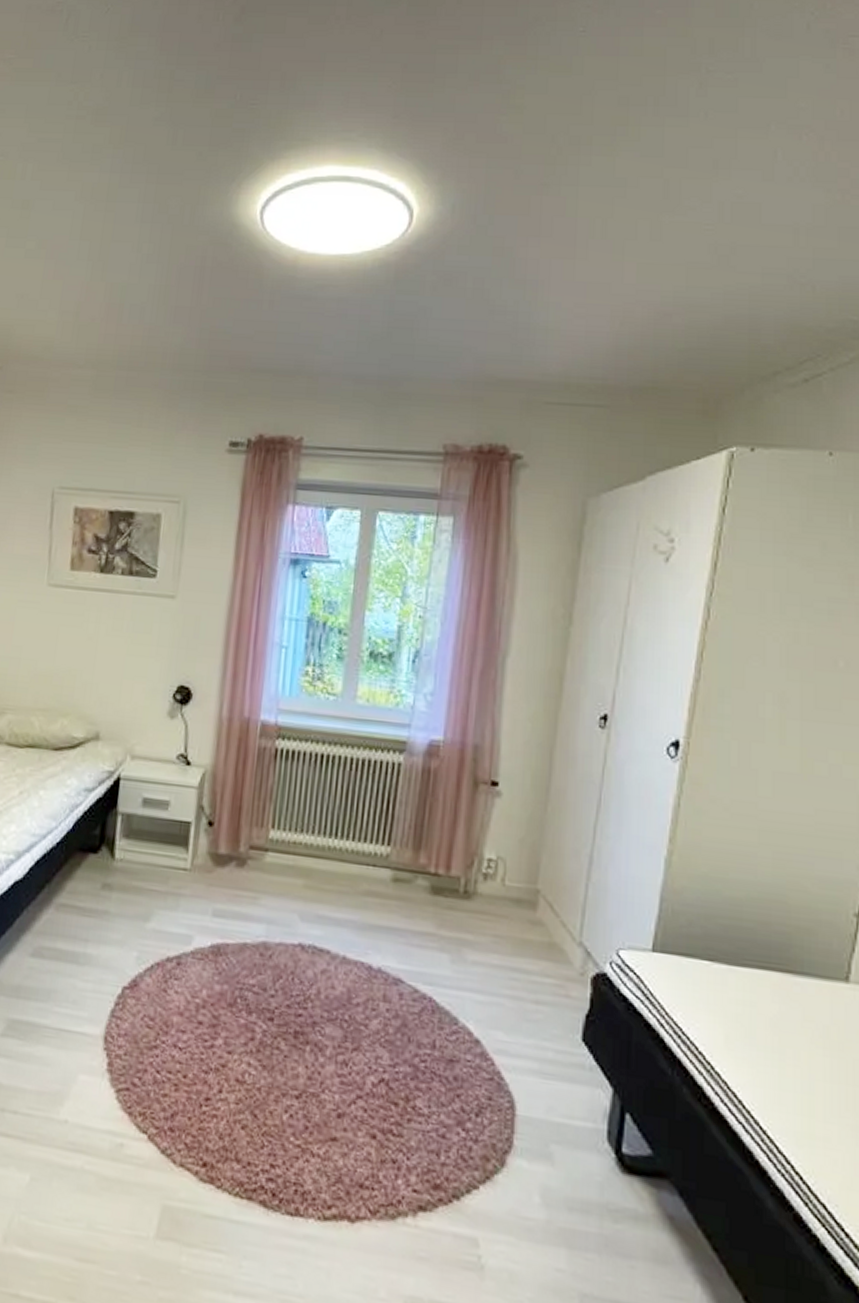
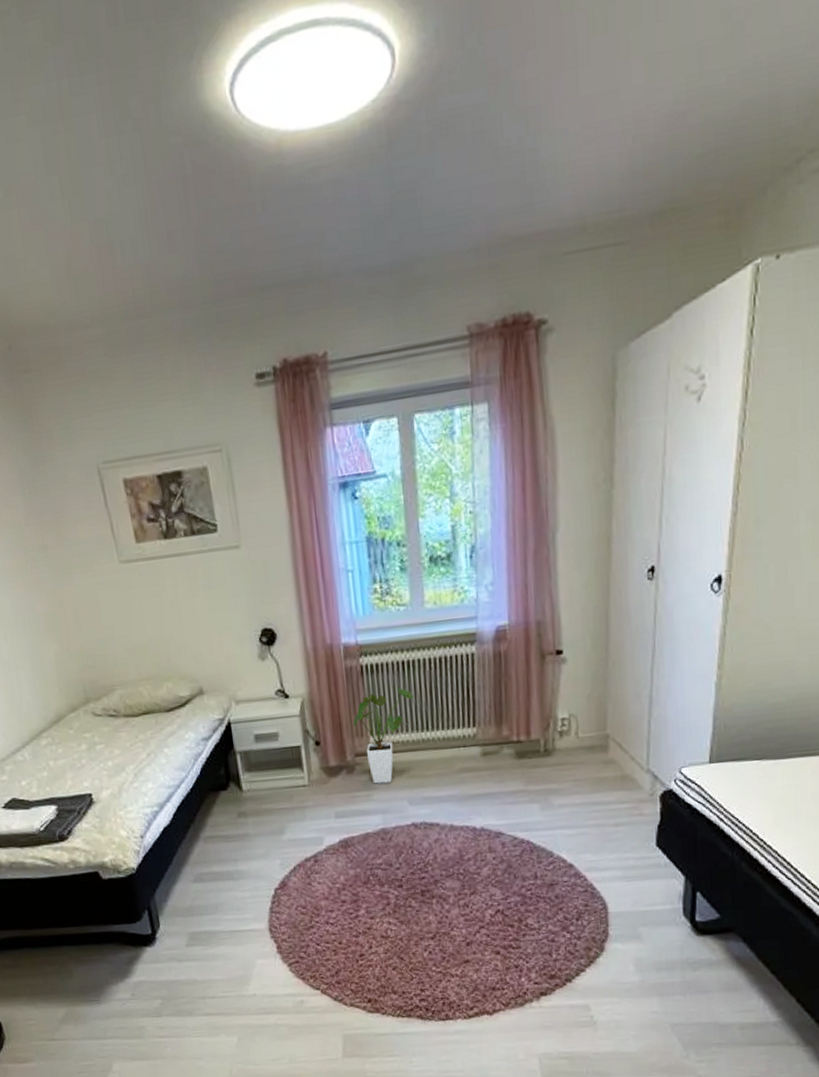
house plant: none [254,781,328,888] -> present [353,686,415,784]

